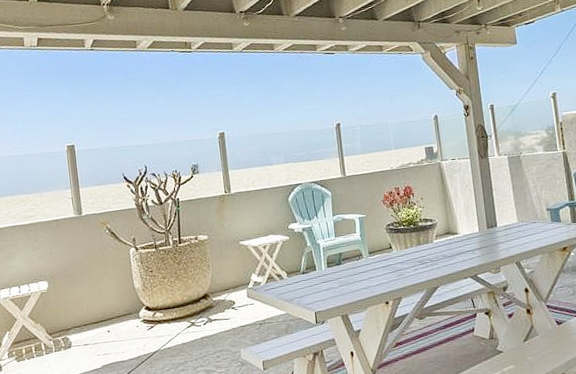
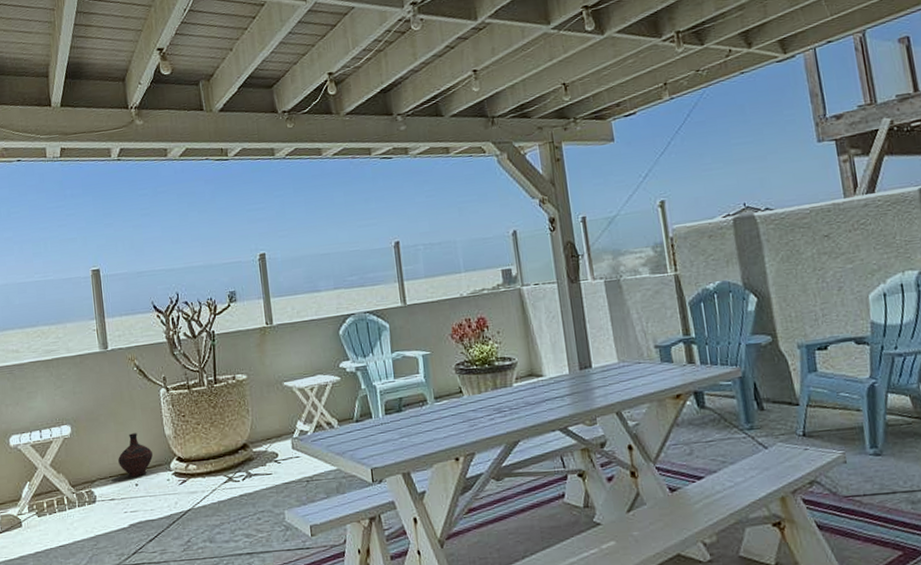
ceramic jug: none [92,287,123,325] -> present [118,433,153,477]

